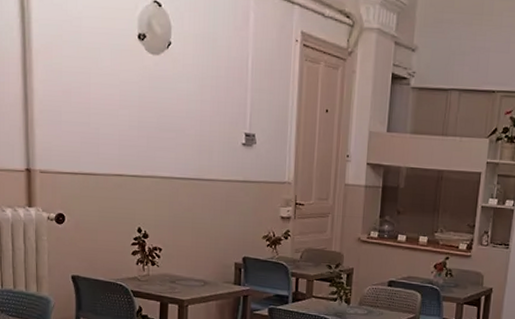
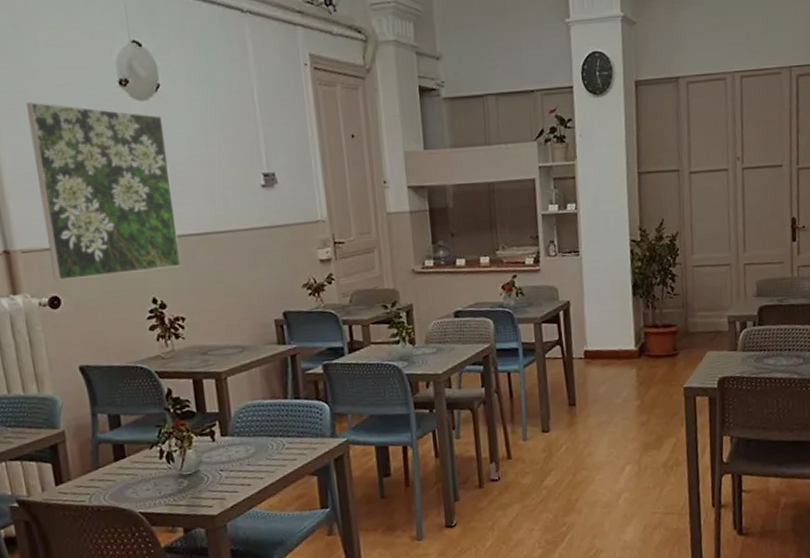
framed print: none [61,44,169,204] -> present [26,102,181,281]

